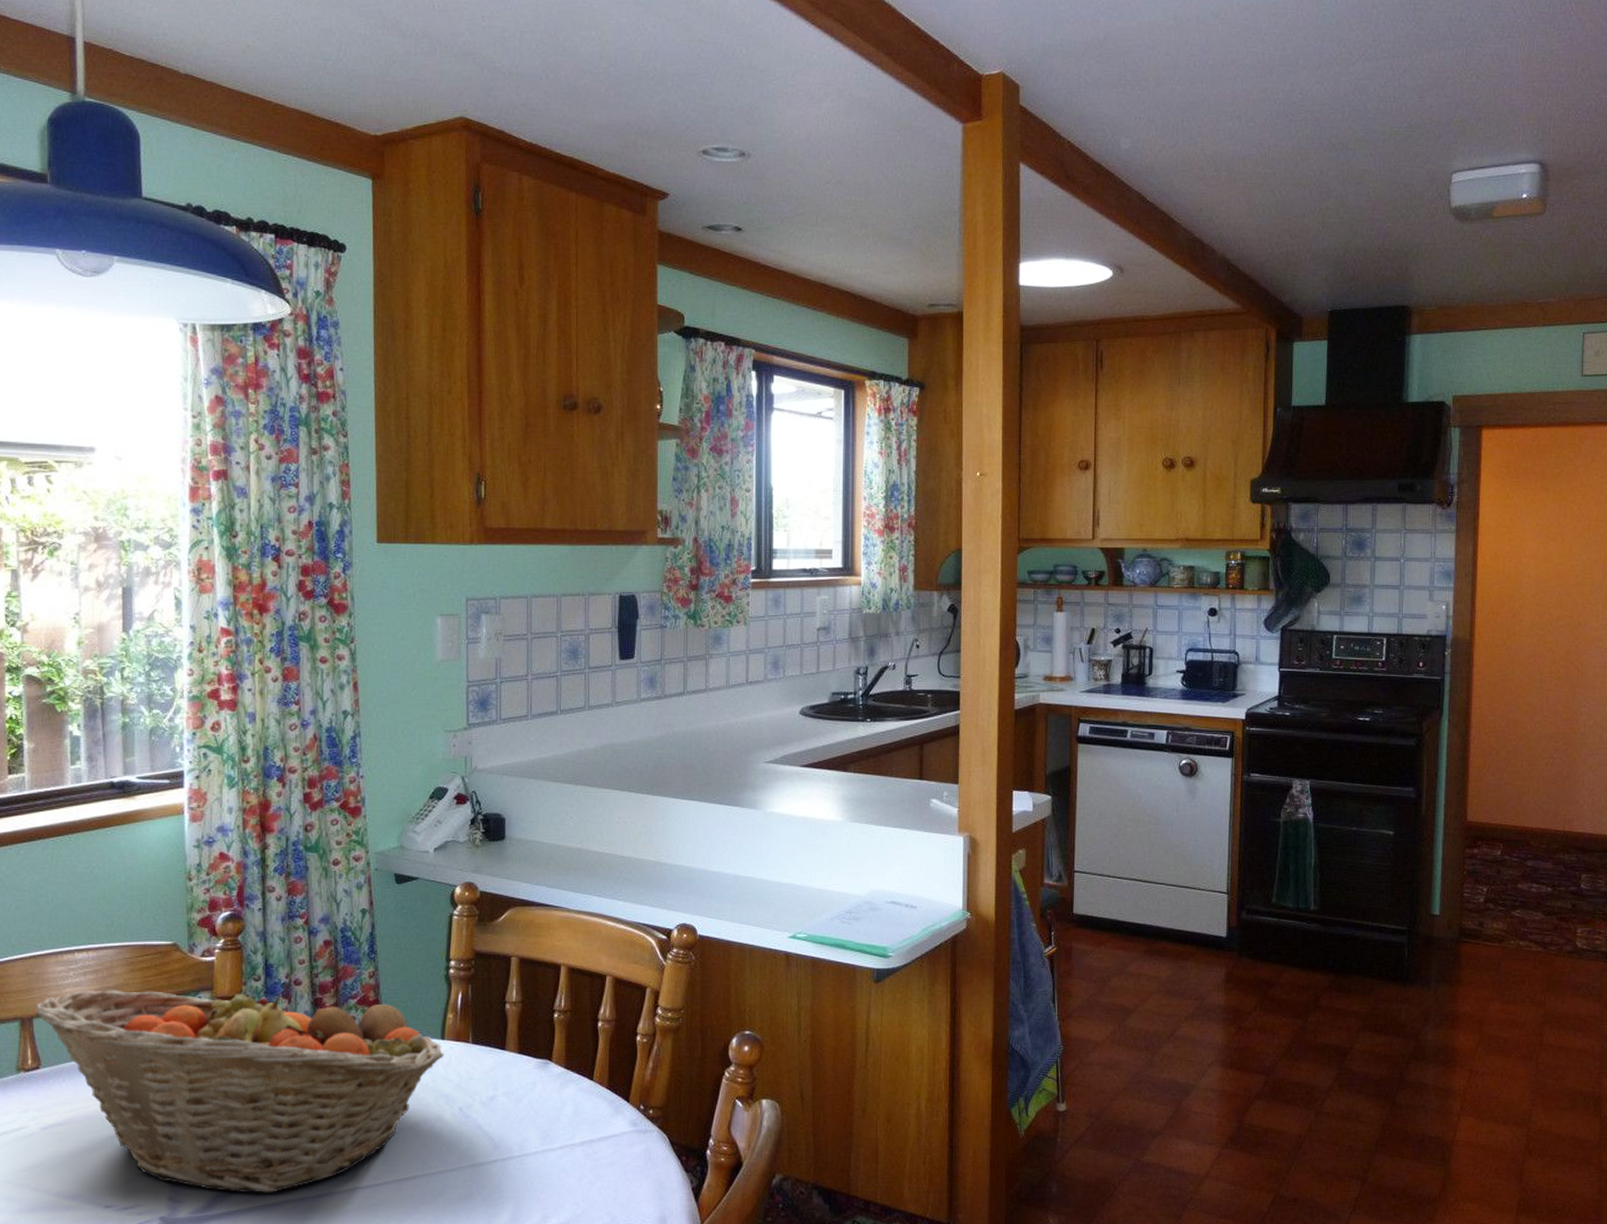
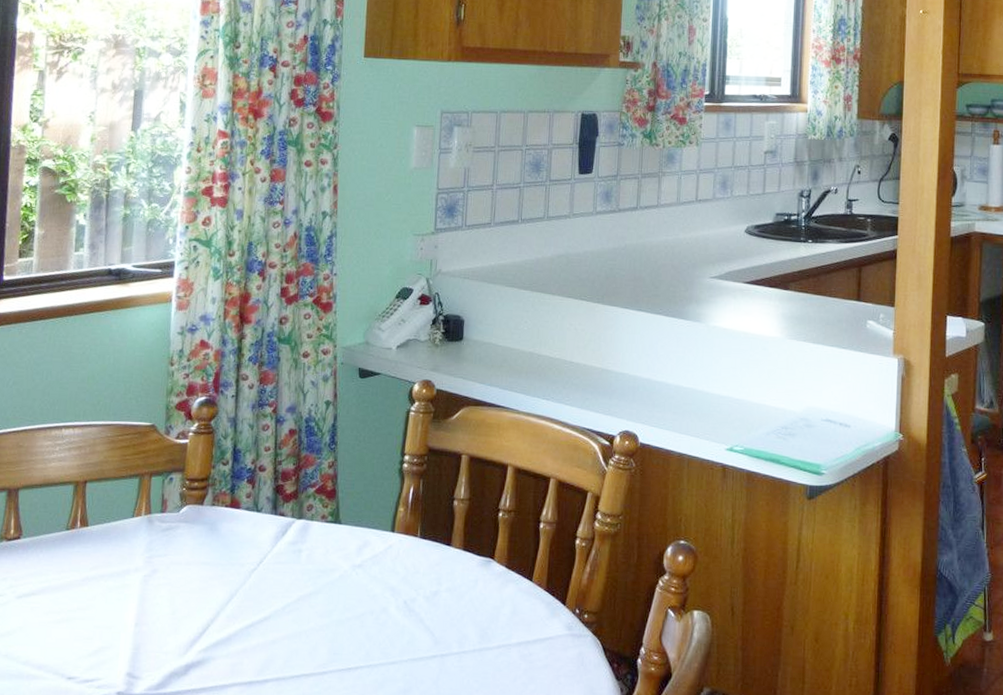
fruit basket: present [36,982,444,1193] -> none [22,465,393,675]

